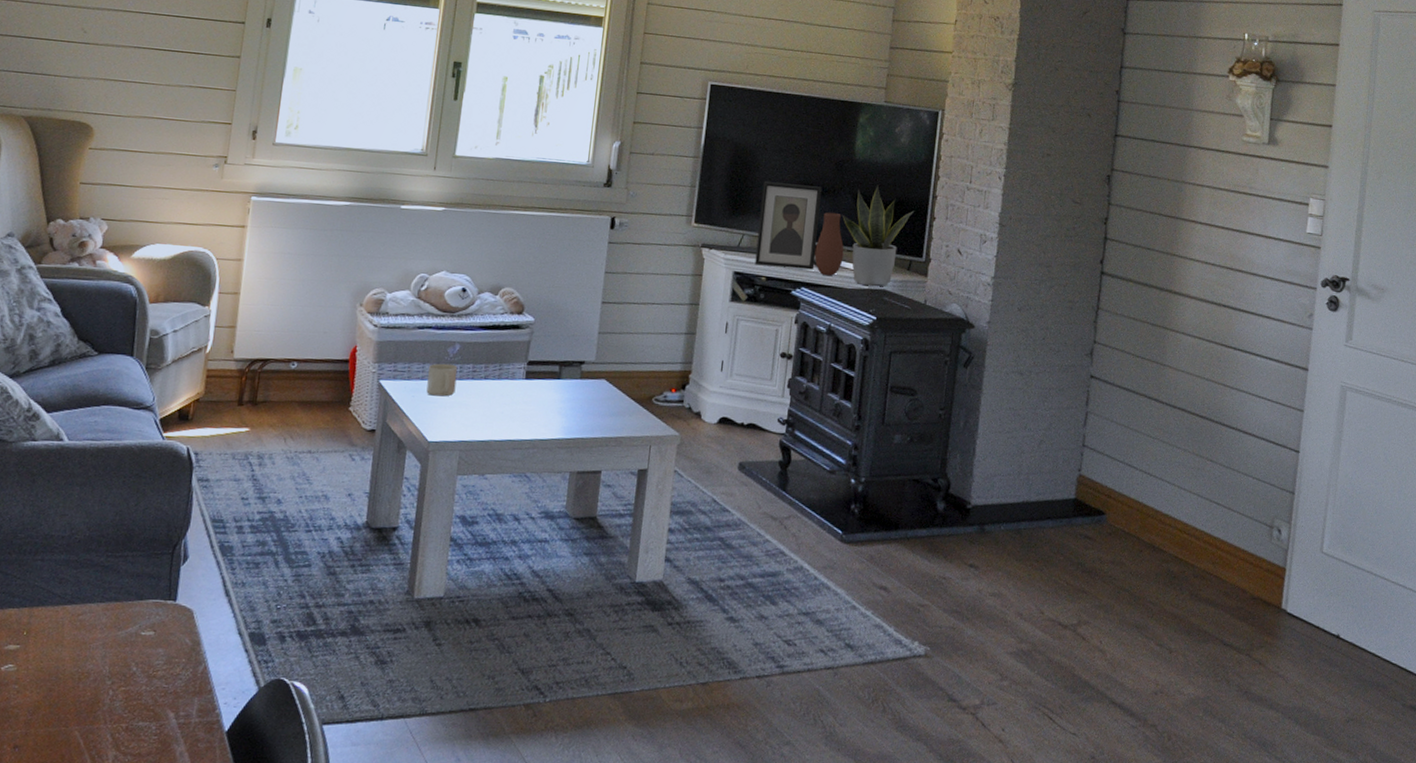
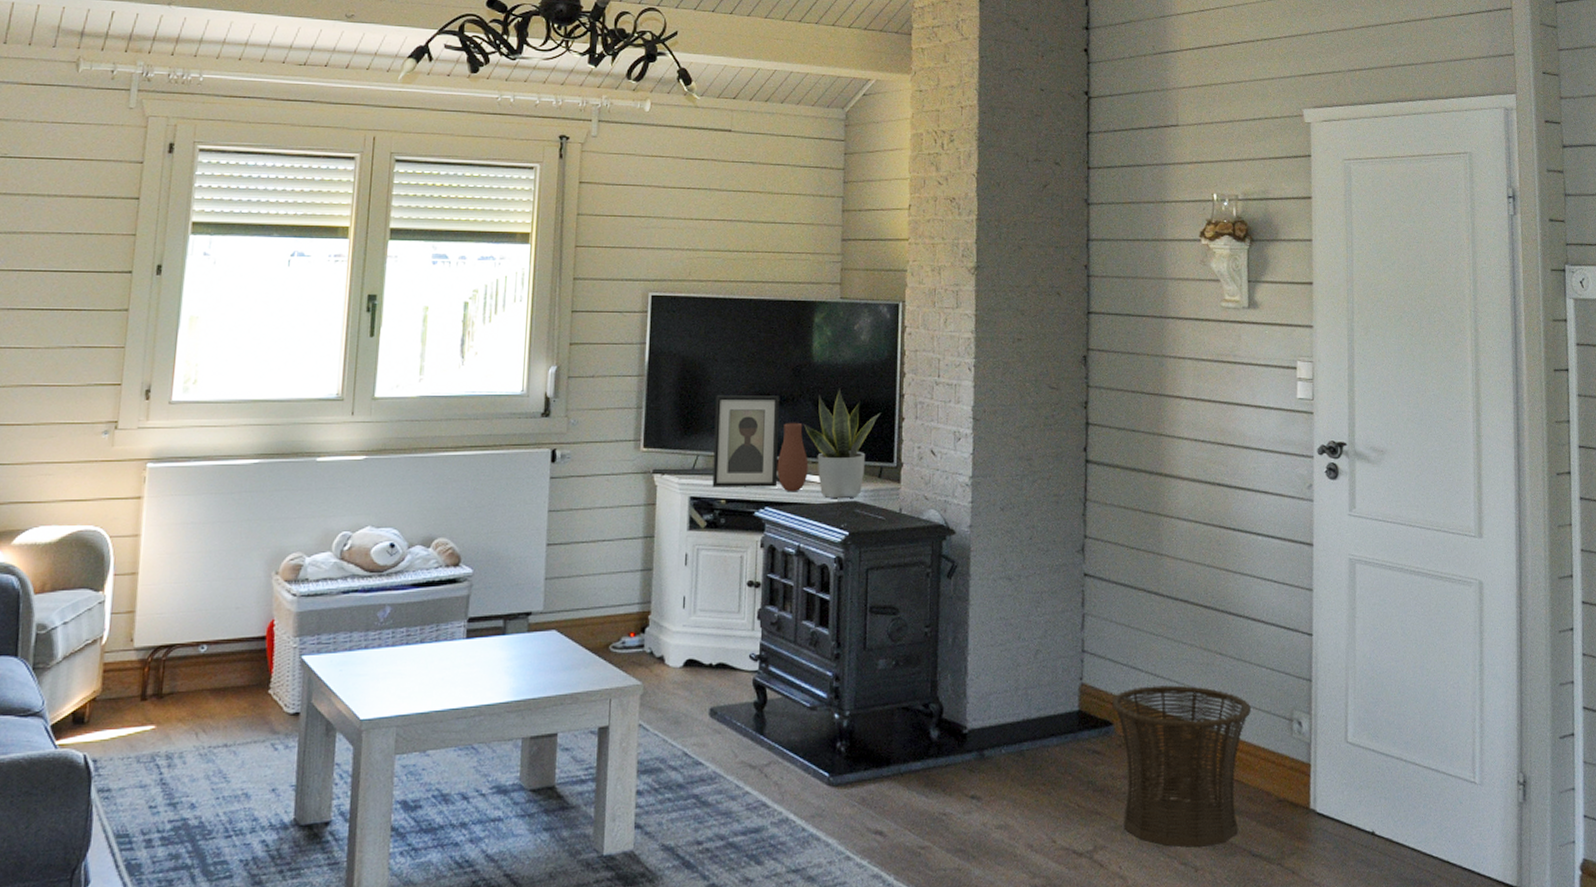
cup: present [426,363,458,397] -> none [355,629,390,668]
basket: none [1105,483,1236,632] -> present [1111,685,1252,847]

